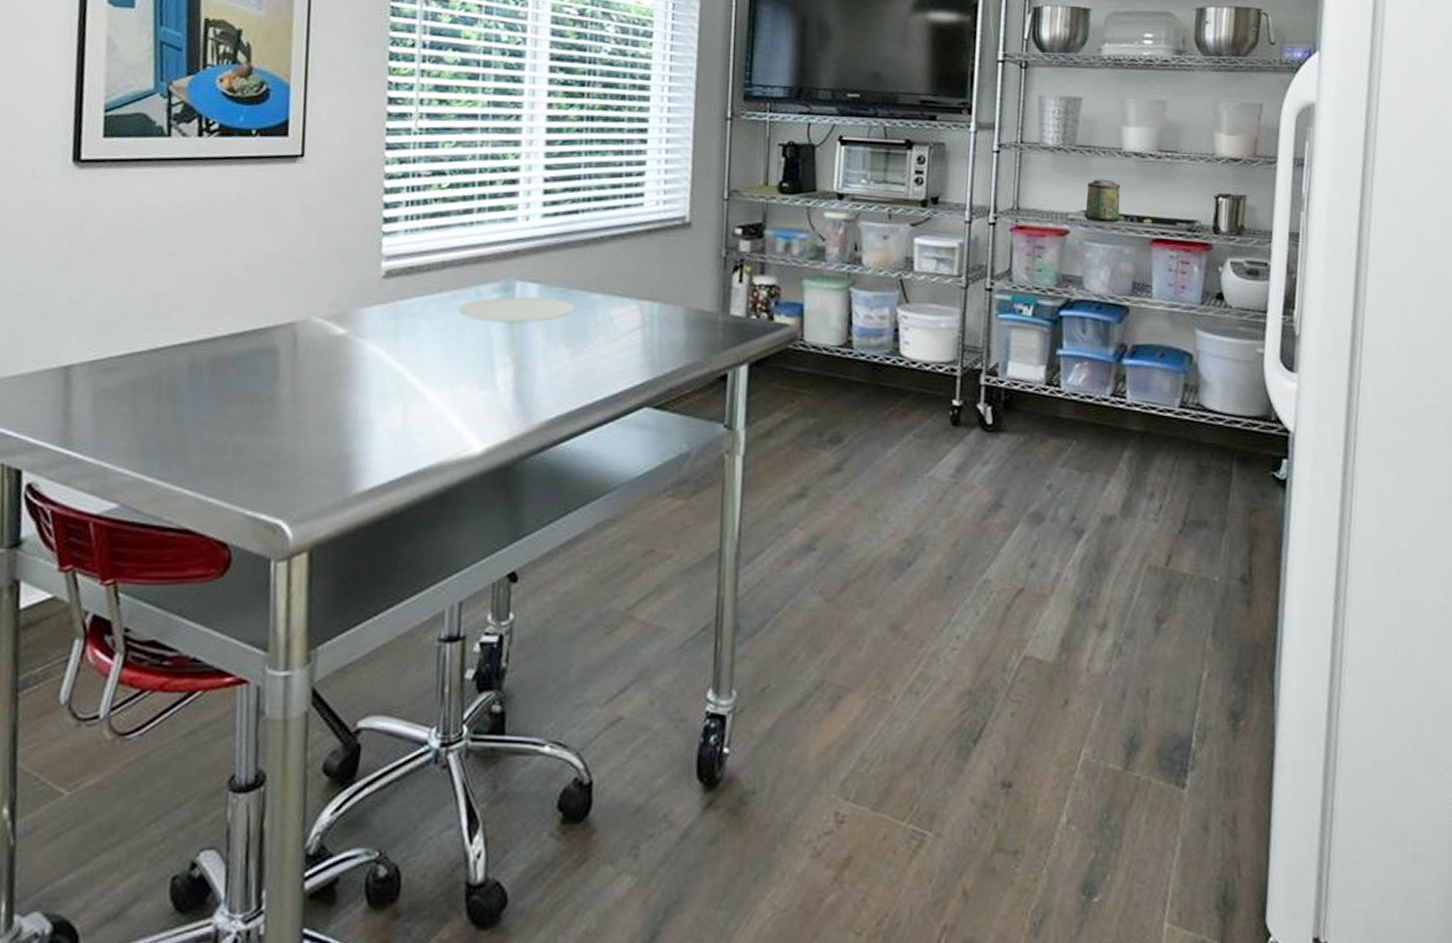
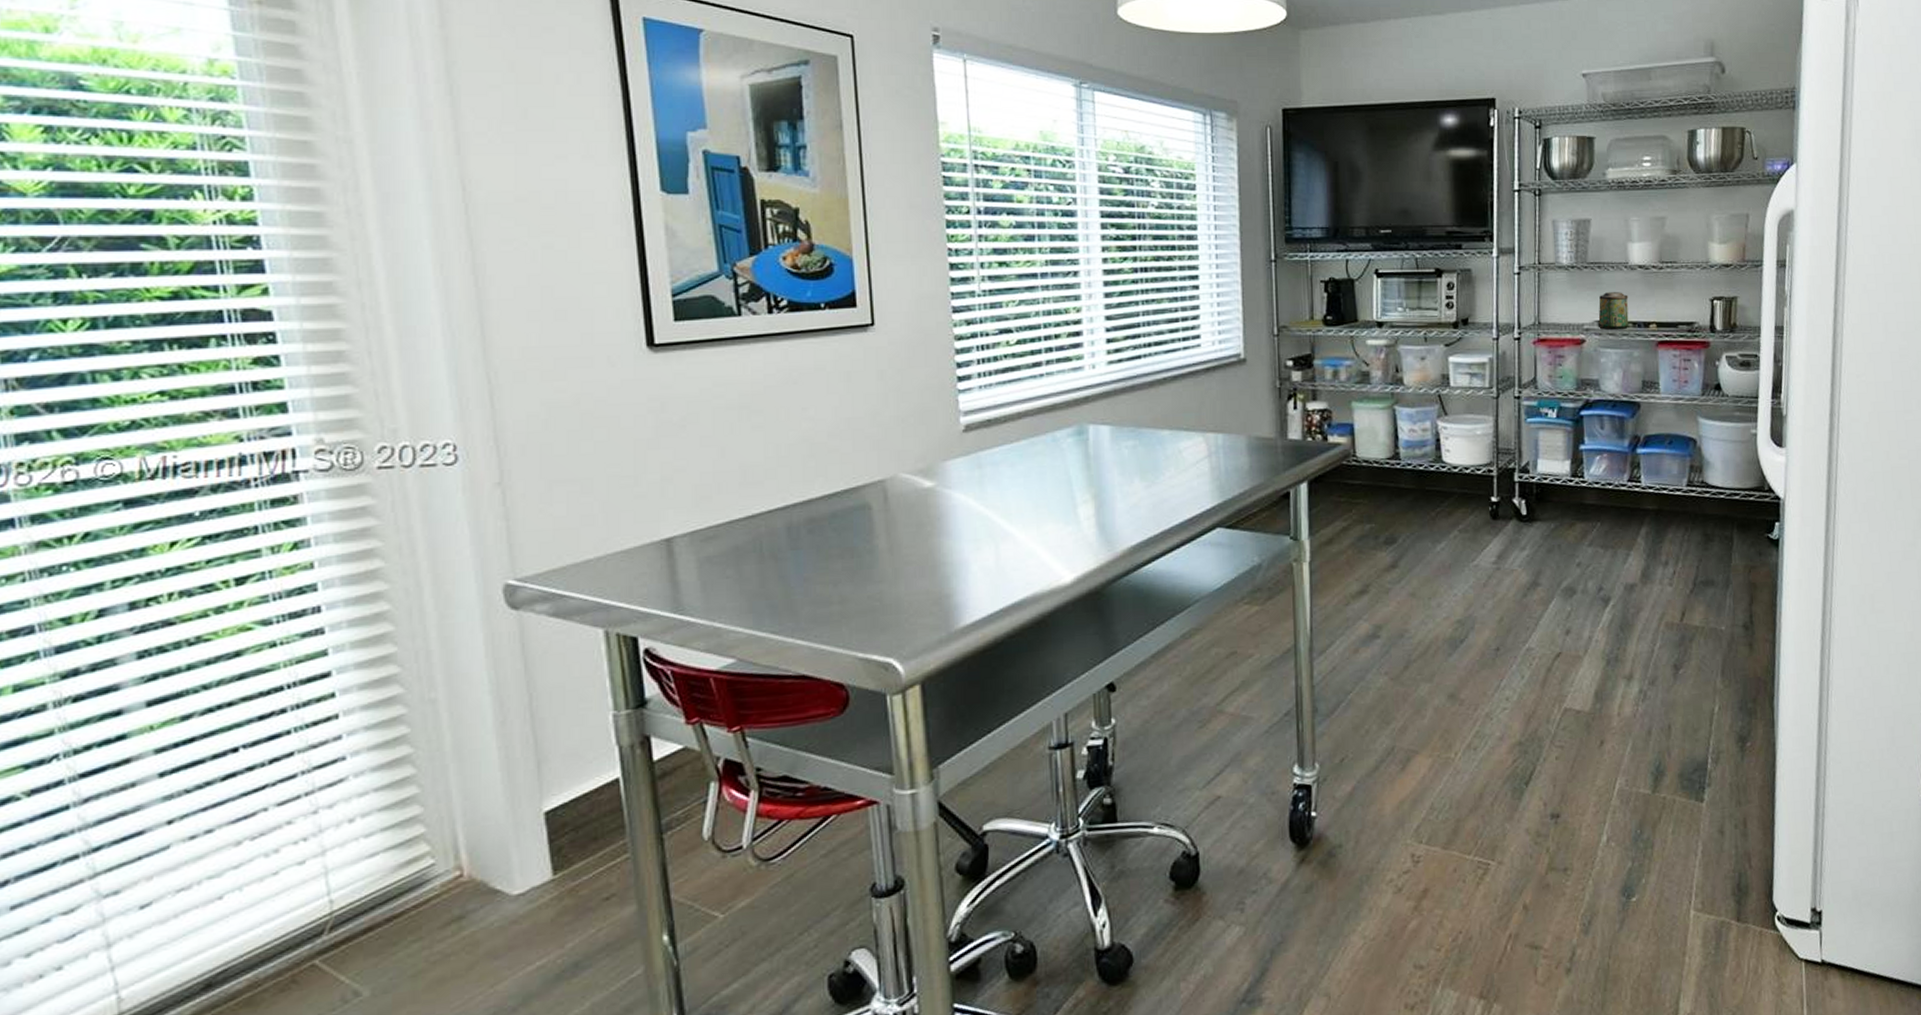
plate: present [457,297,576,325] -> none [1036,438,1146,465]

